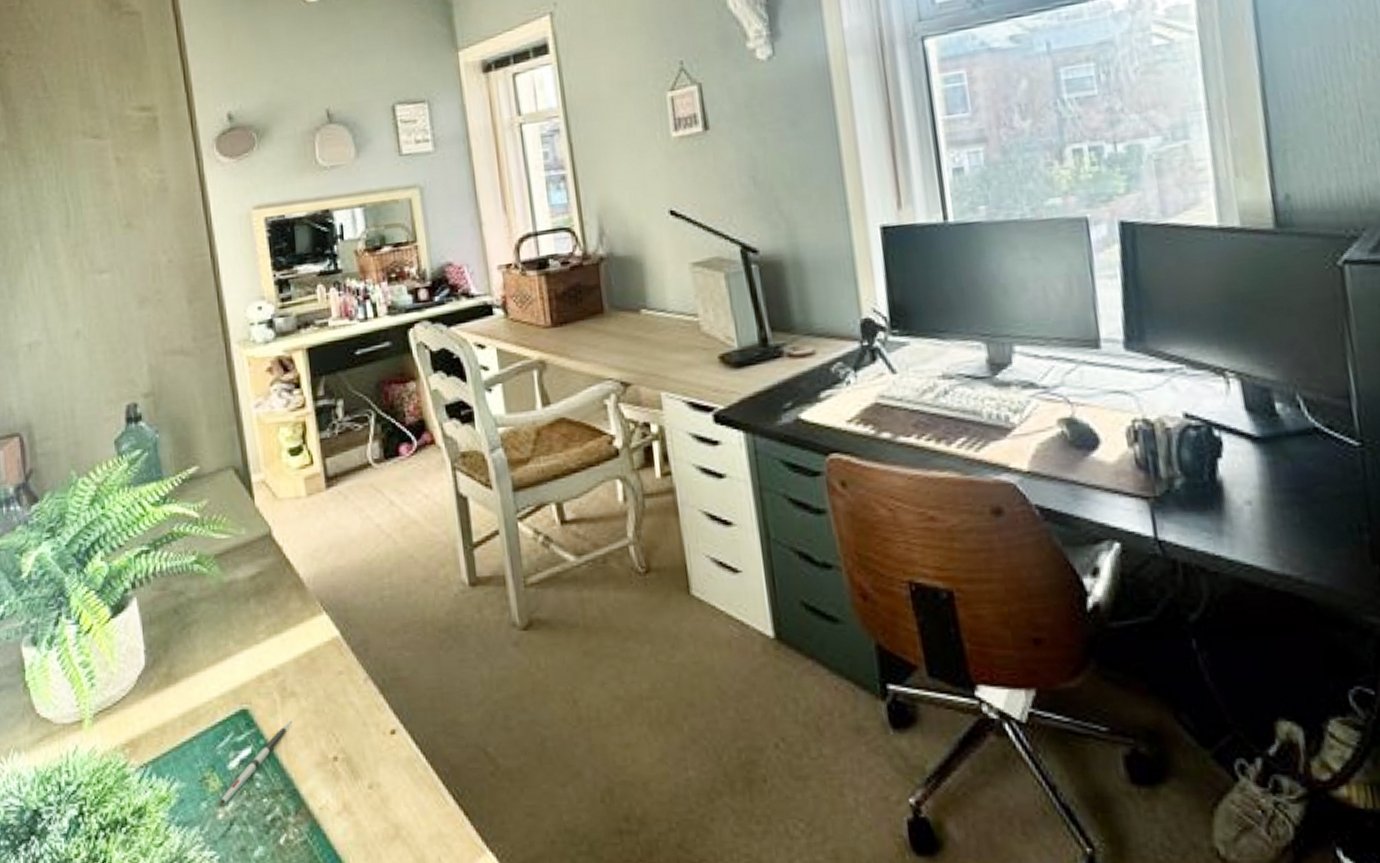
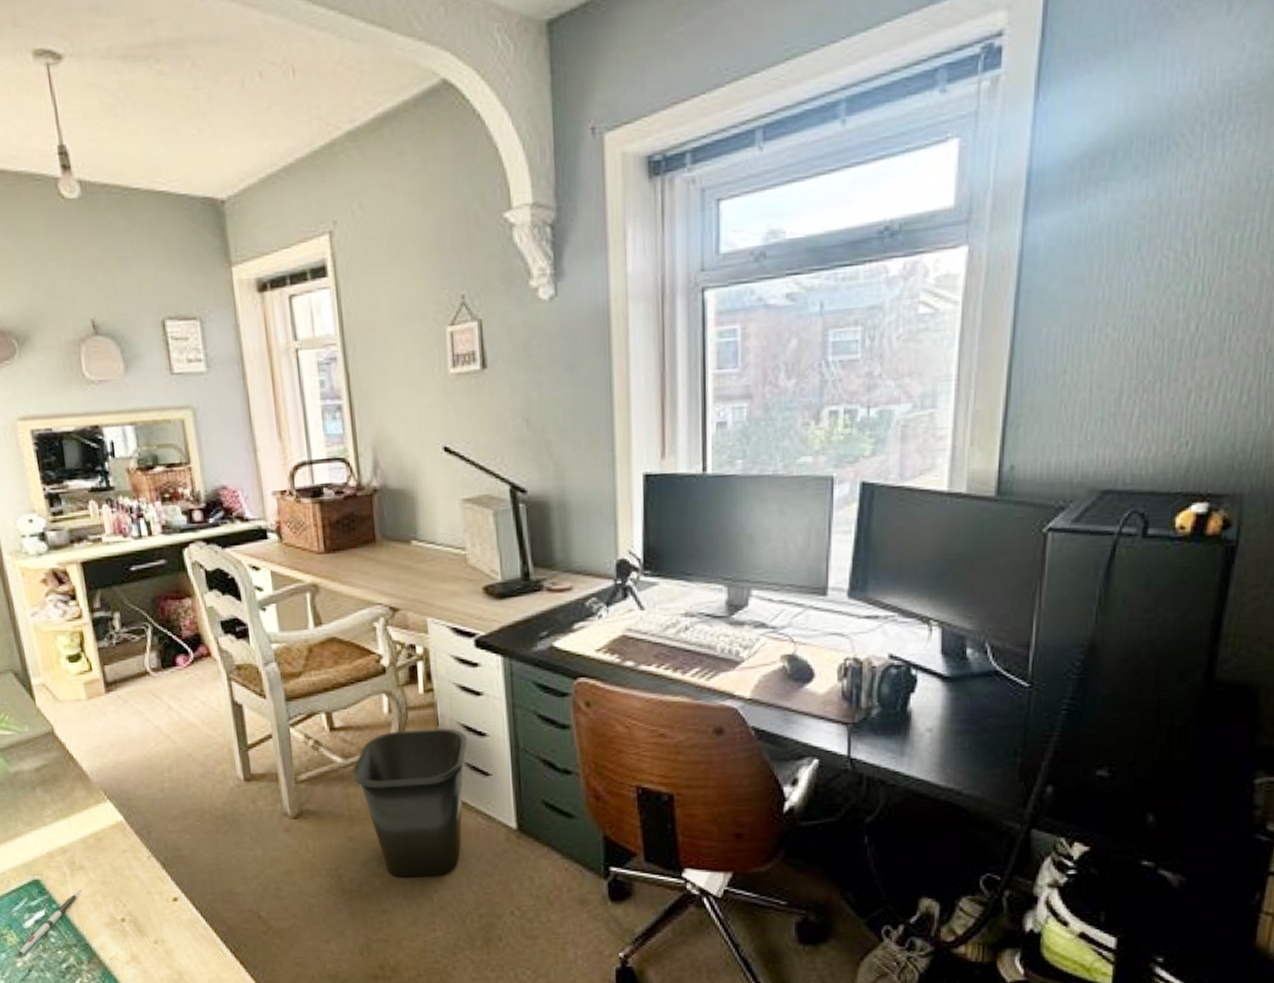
waste bin: none [586,517,713,702] -> present [352,728,468,878]

